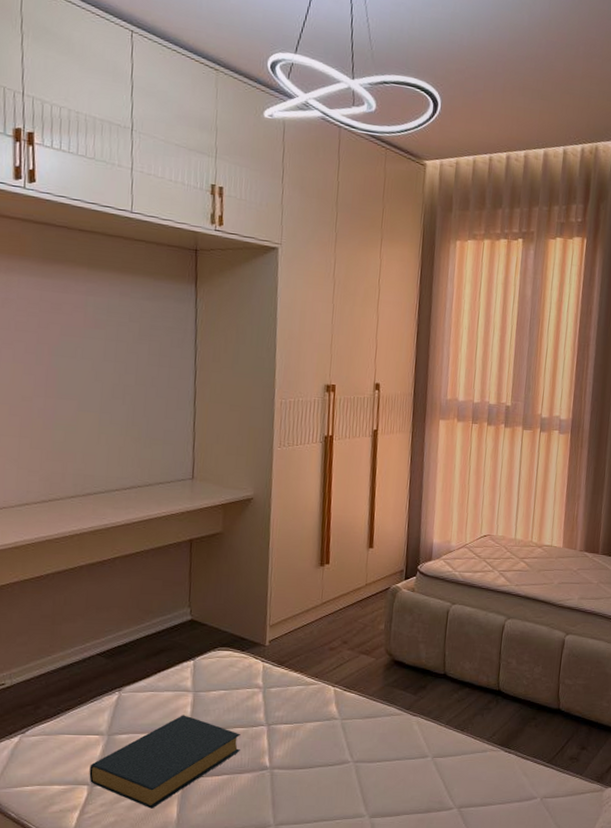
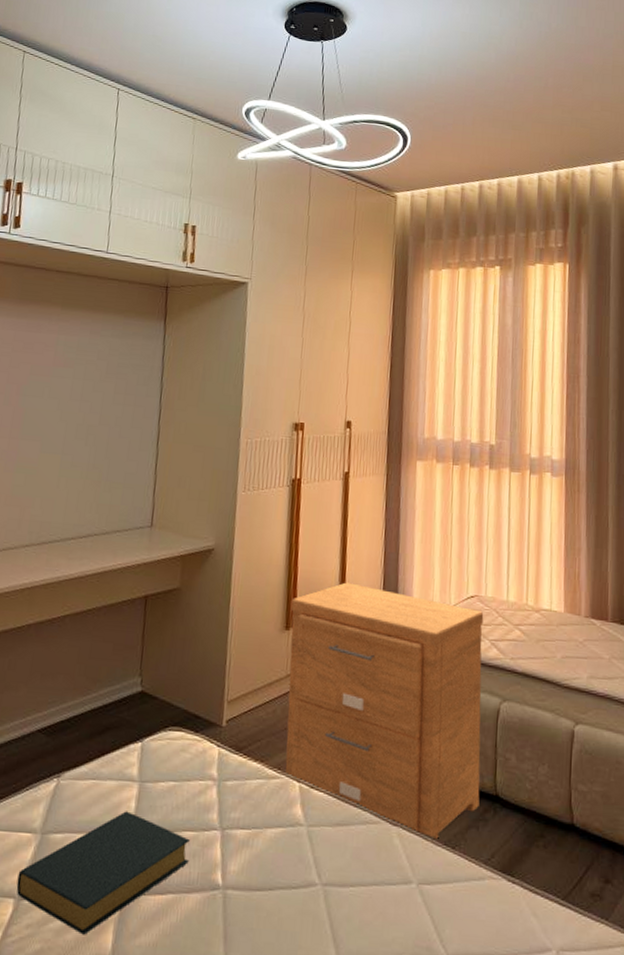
nightstand: none [321,525,495,724] -> present [285,582,484,839]

